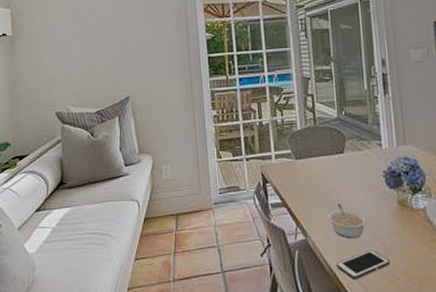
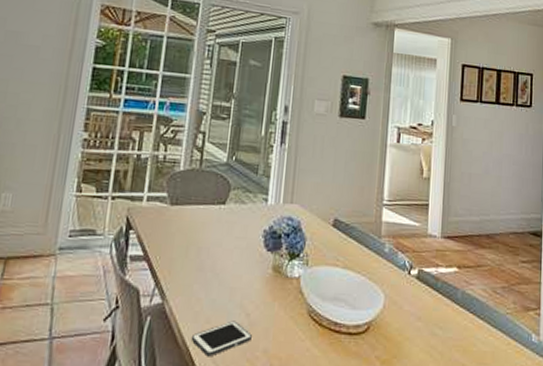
legume: present [327,203,367,239] -> none [193,263,236,307]

